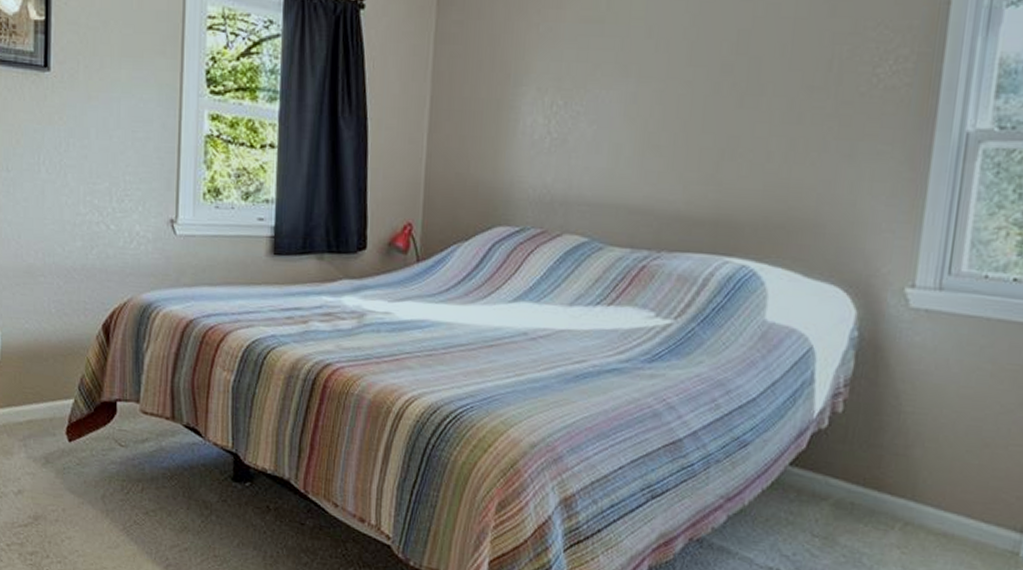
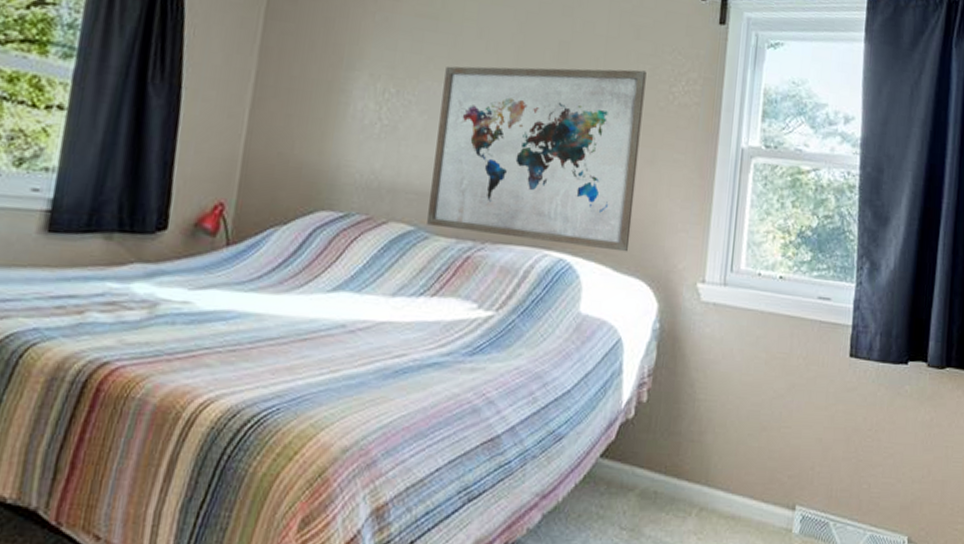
wall art: none [601,52,844,256] -> present [427,66,647,252]

